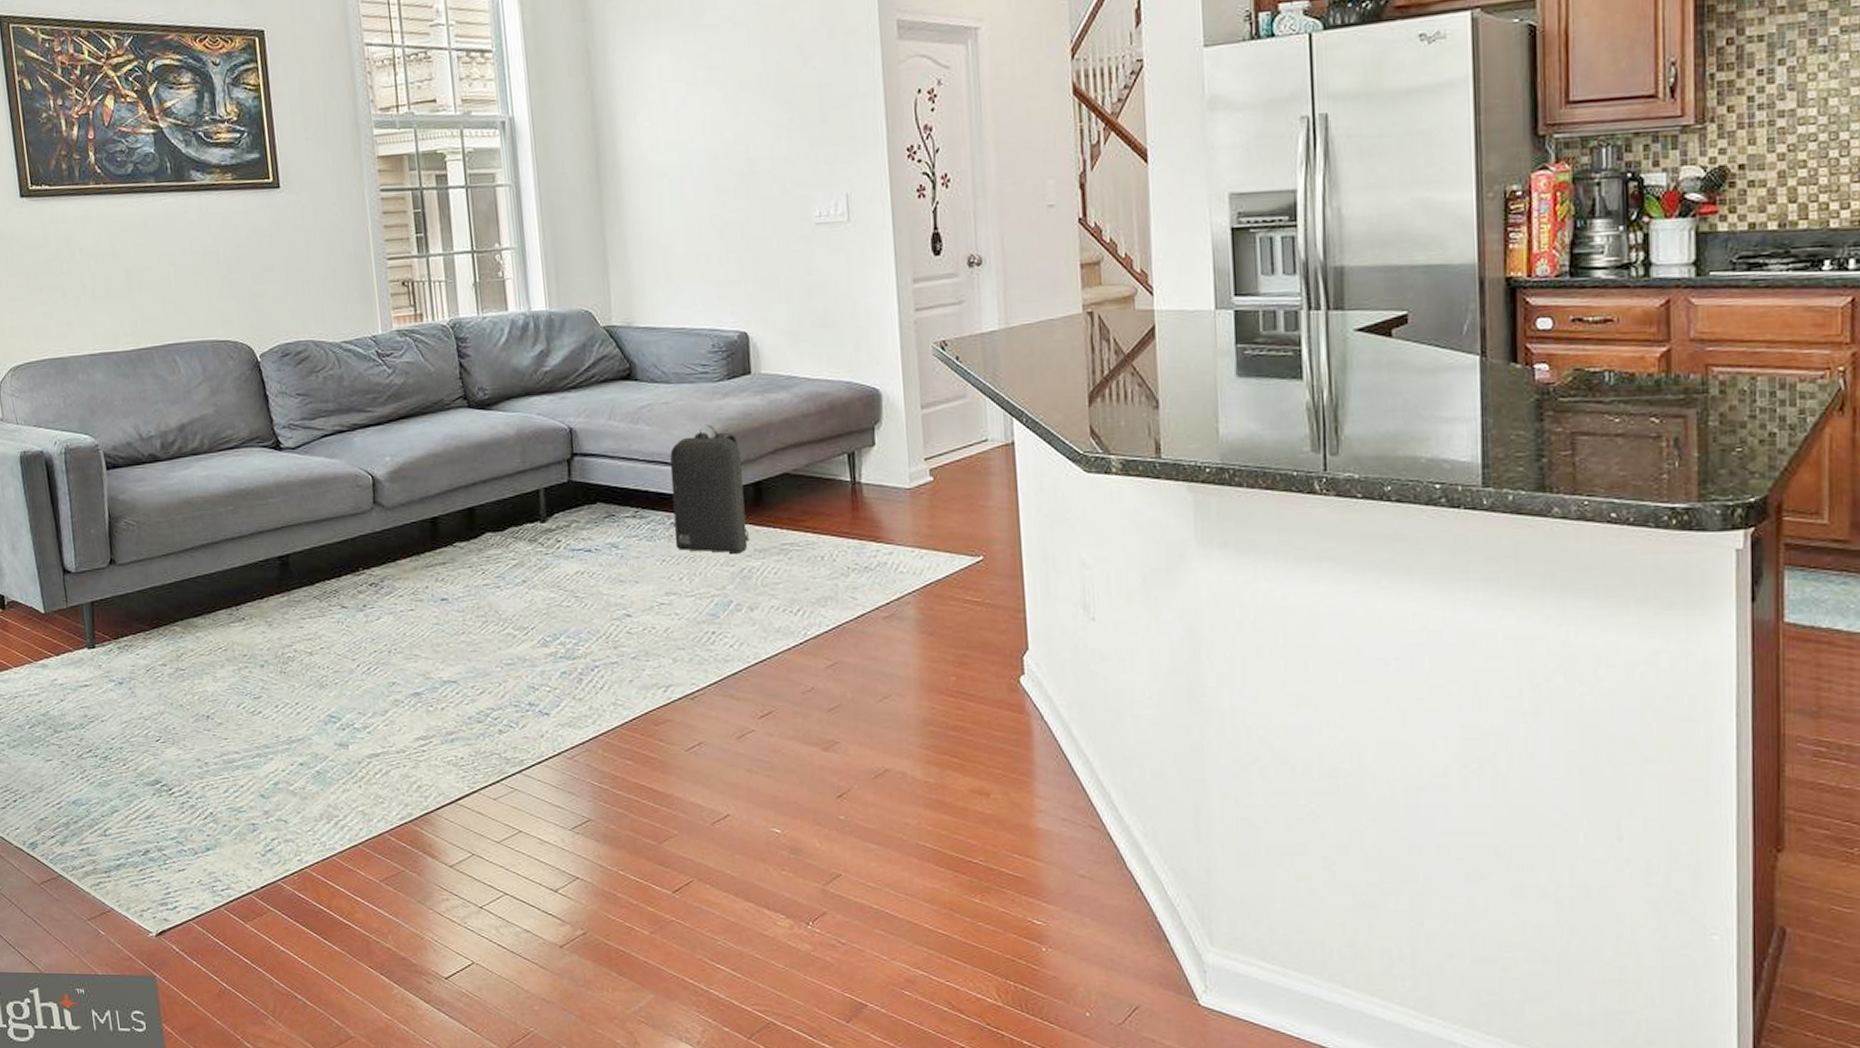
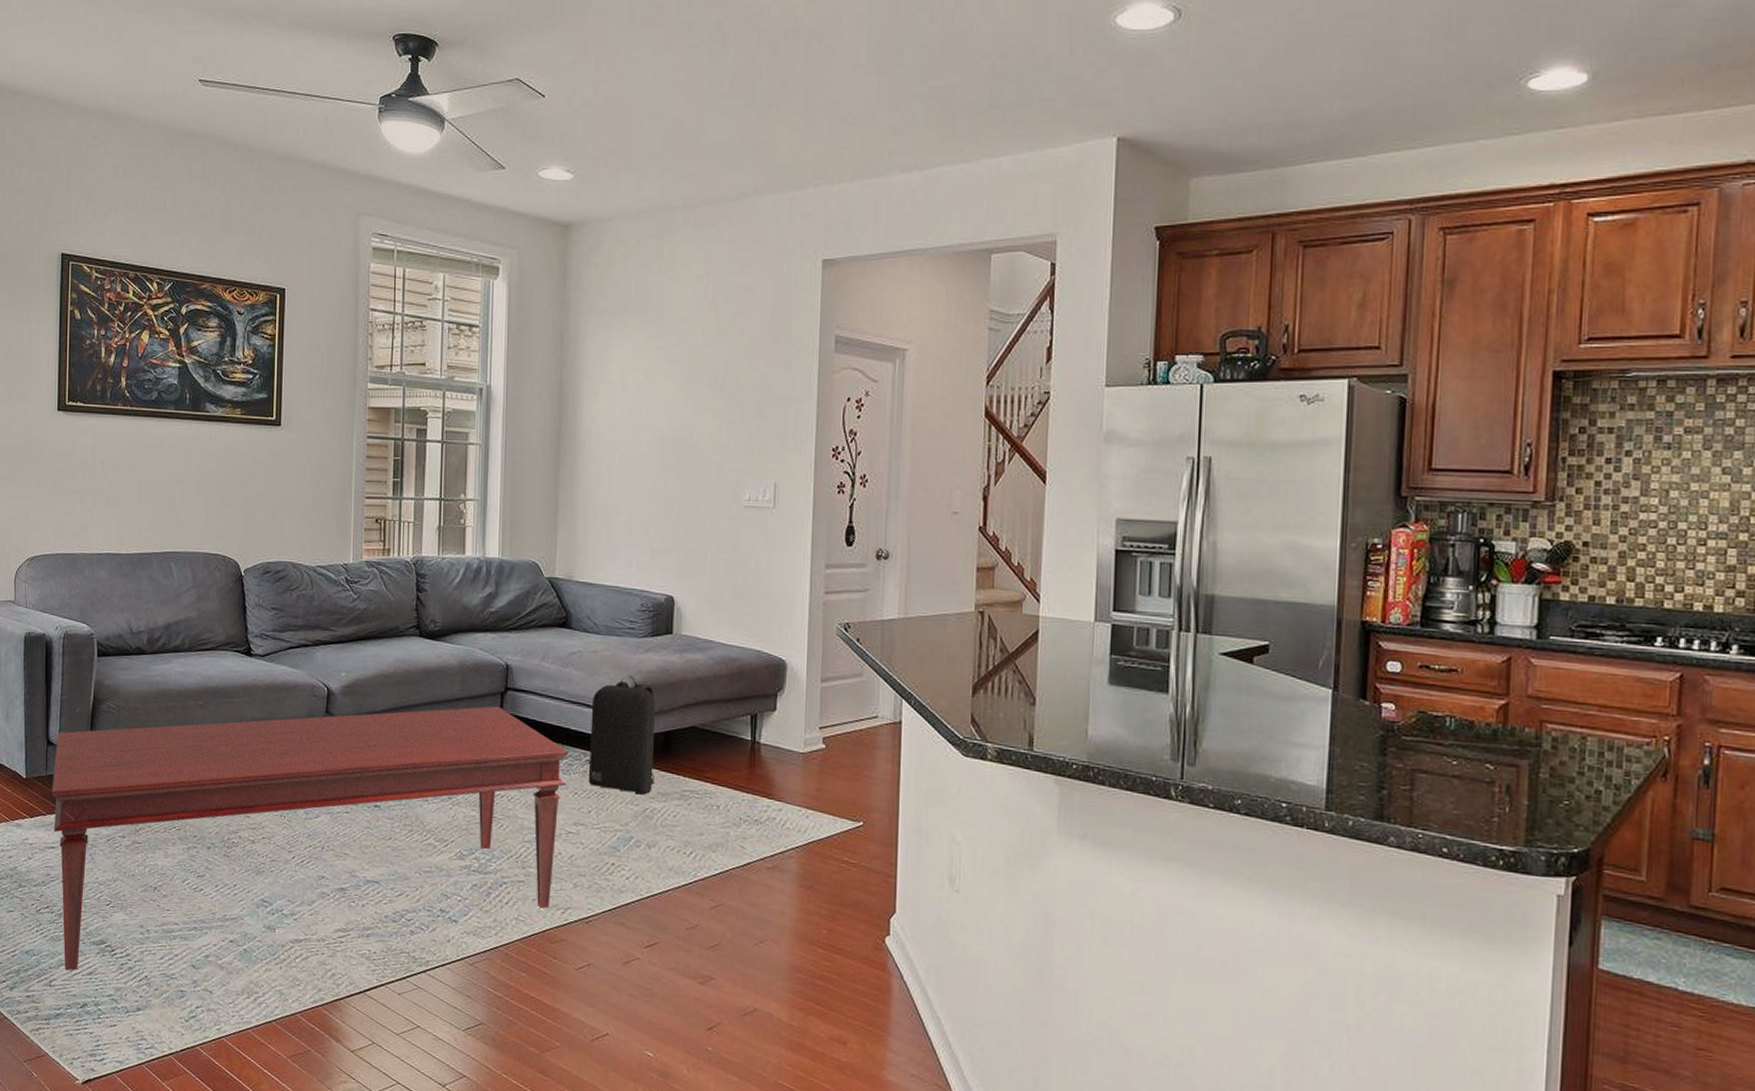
coffee table: none [73,475,651,817] -> present [52,706,569,971]

